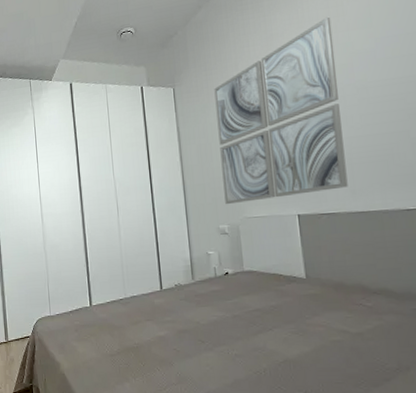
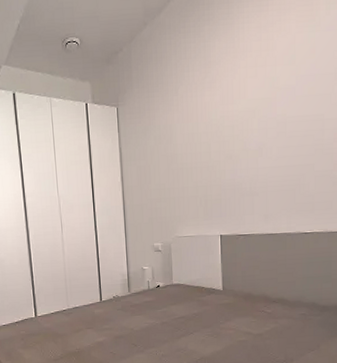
wall art: present [214,17,348,205] -> none [155,49,263,225]

